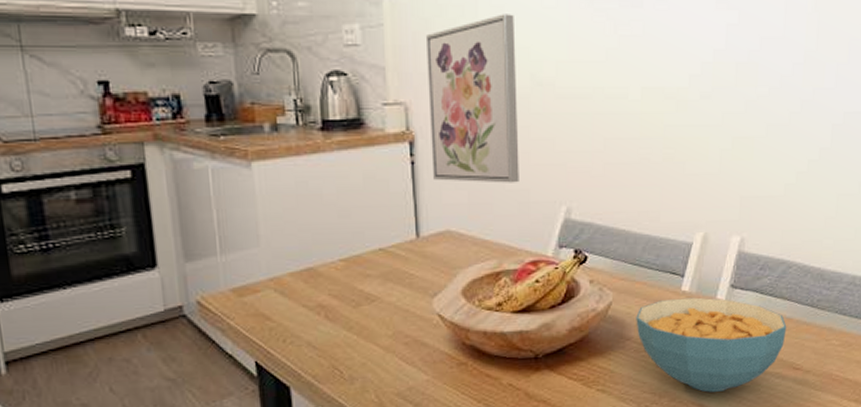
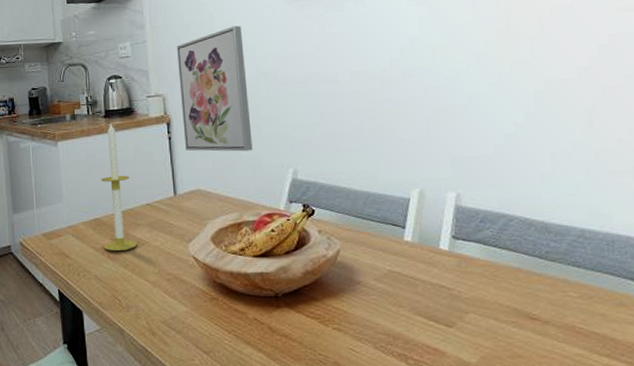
candle: none [315,137,366,310] -> present [101,122,138,251]
cereal bowl: present [636,297,787,392] -> none [363,247,517,337]

